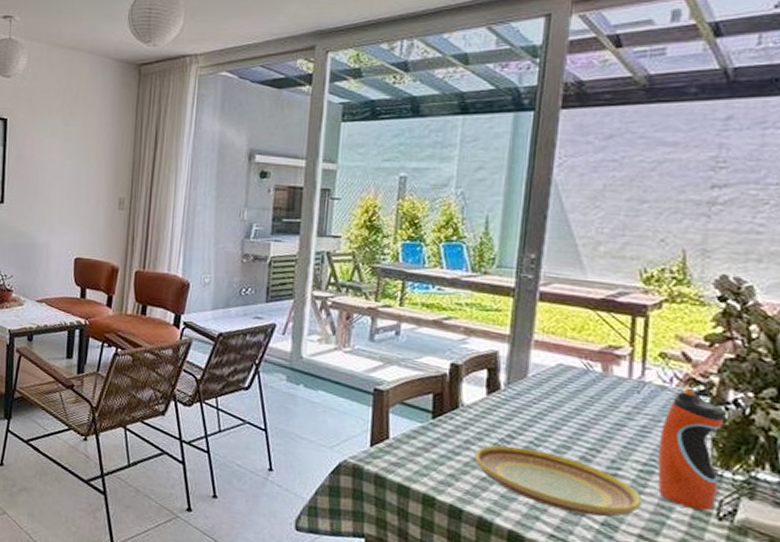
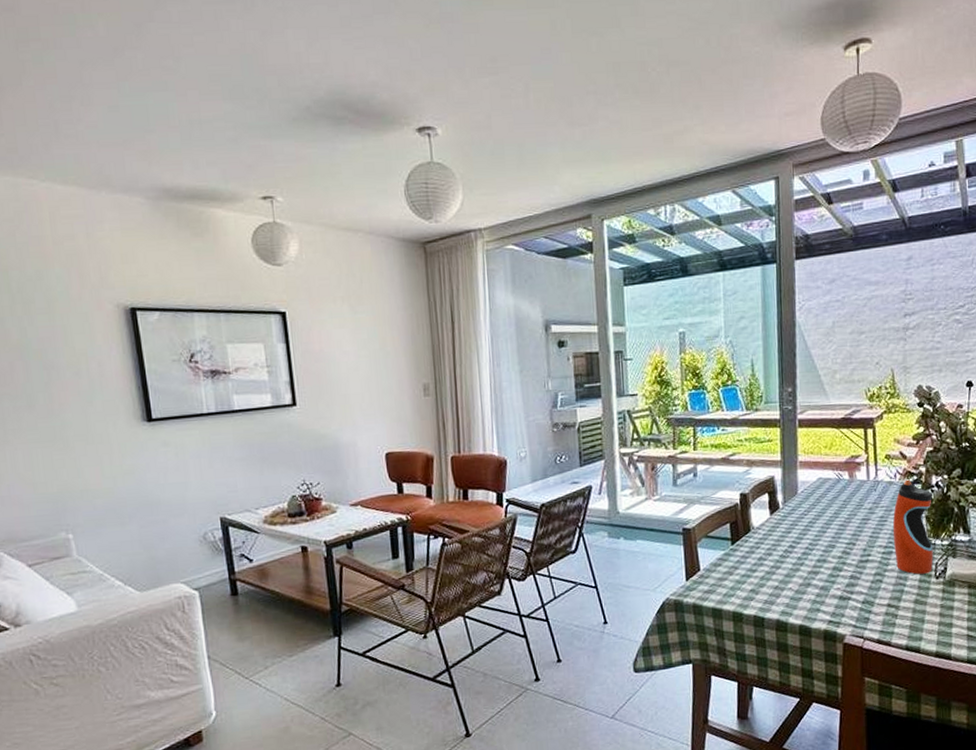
plate: present [474,445,643,517] -> none [767,553,887,599]

